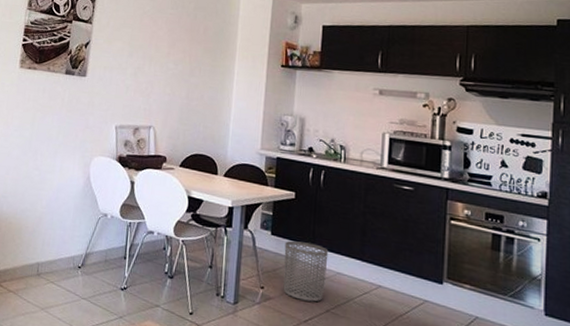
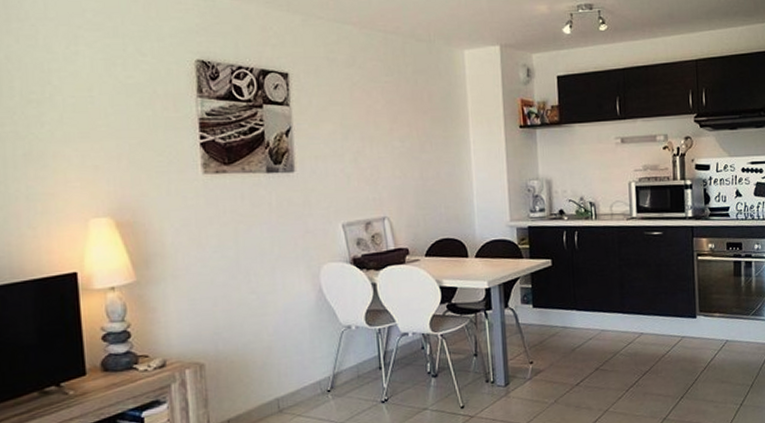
waste bin: present [283,240,329,302] -> none [548,307,592,366]

